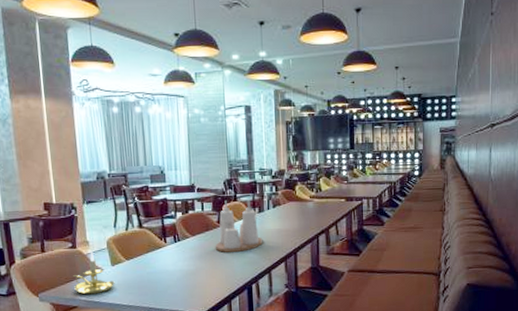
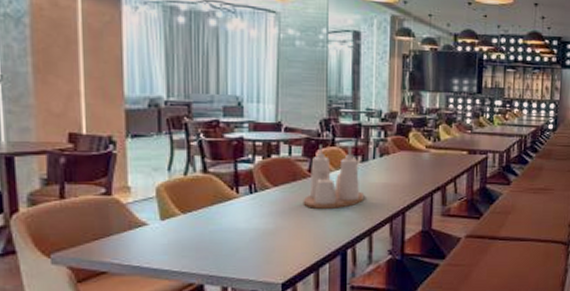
candle holder: present [73,250,115,295] -> none [104,199,164,257]

